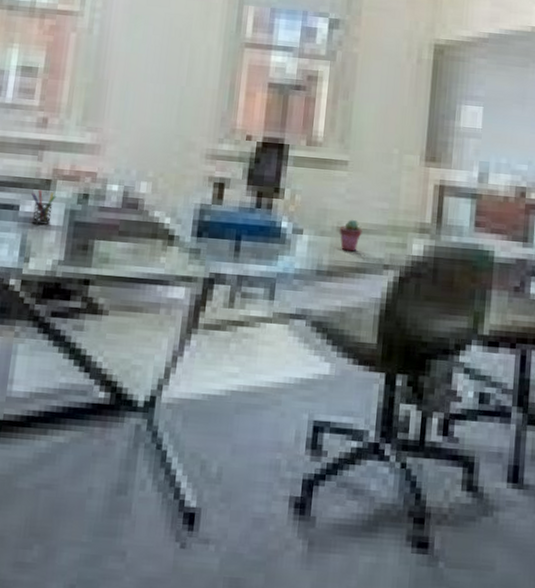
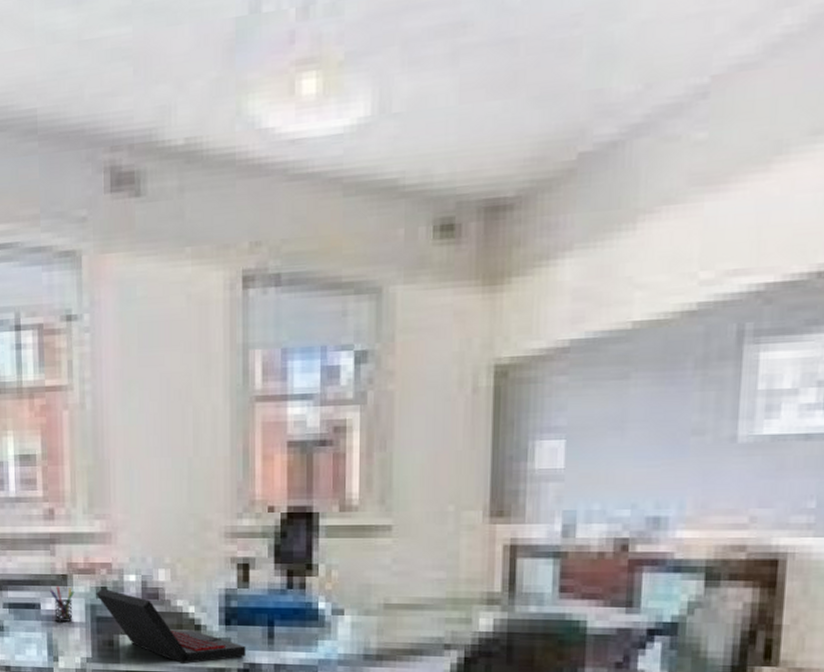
laptop: none [77,195,213,272] -> present [96,588,246,665]
potted succulent: present [339,219,363,252] -> none [387,594,415,631]

